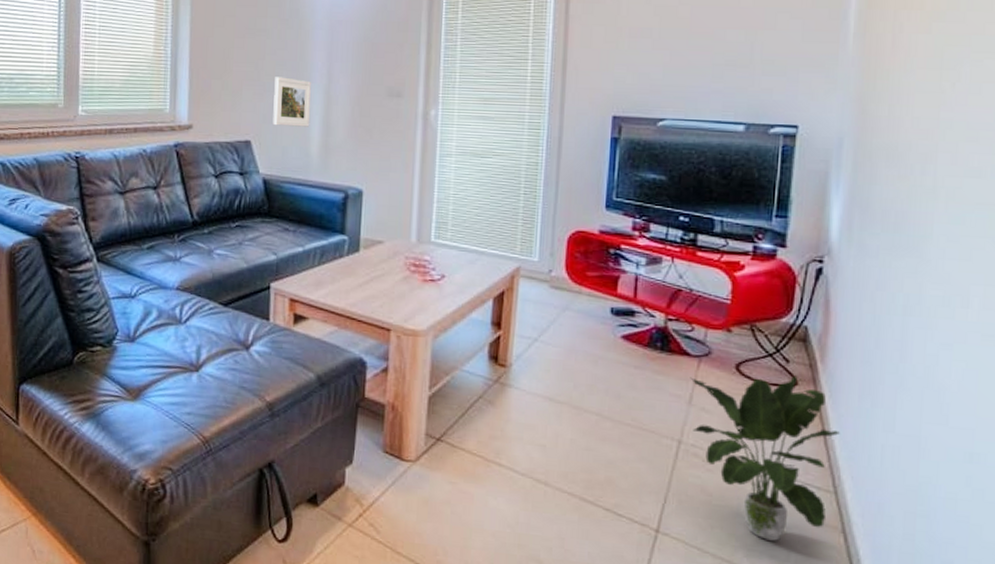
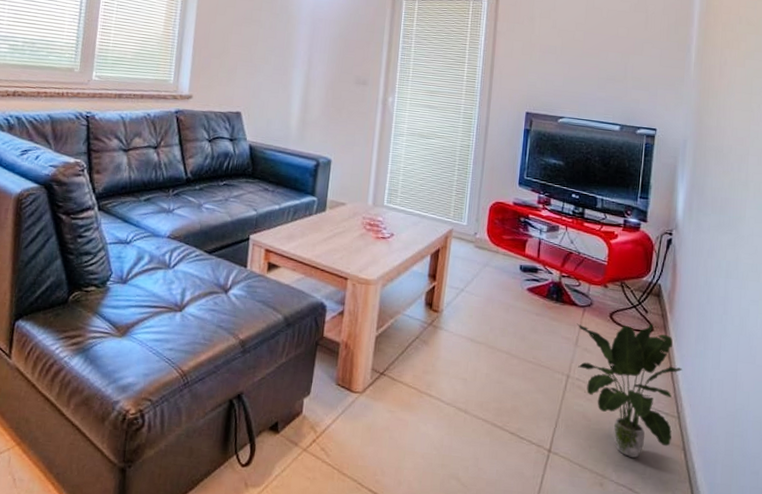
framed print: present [273,77,311,127] -> none [260,60,294,104]

